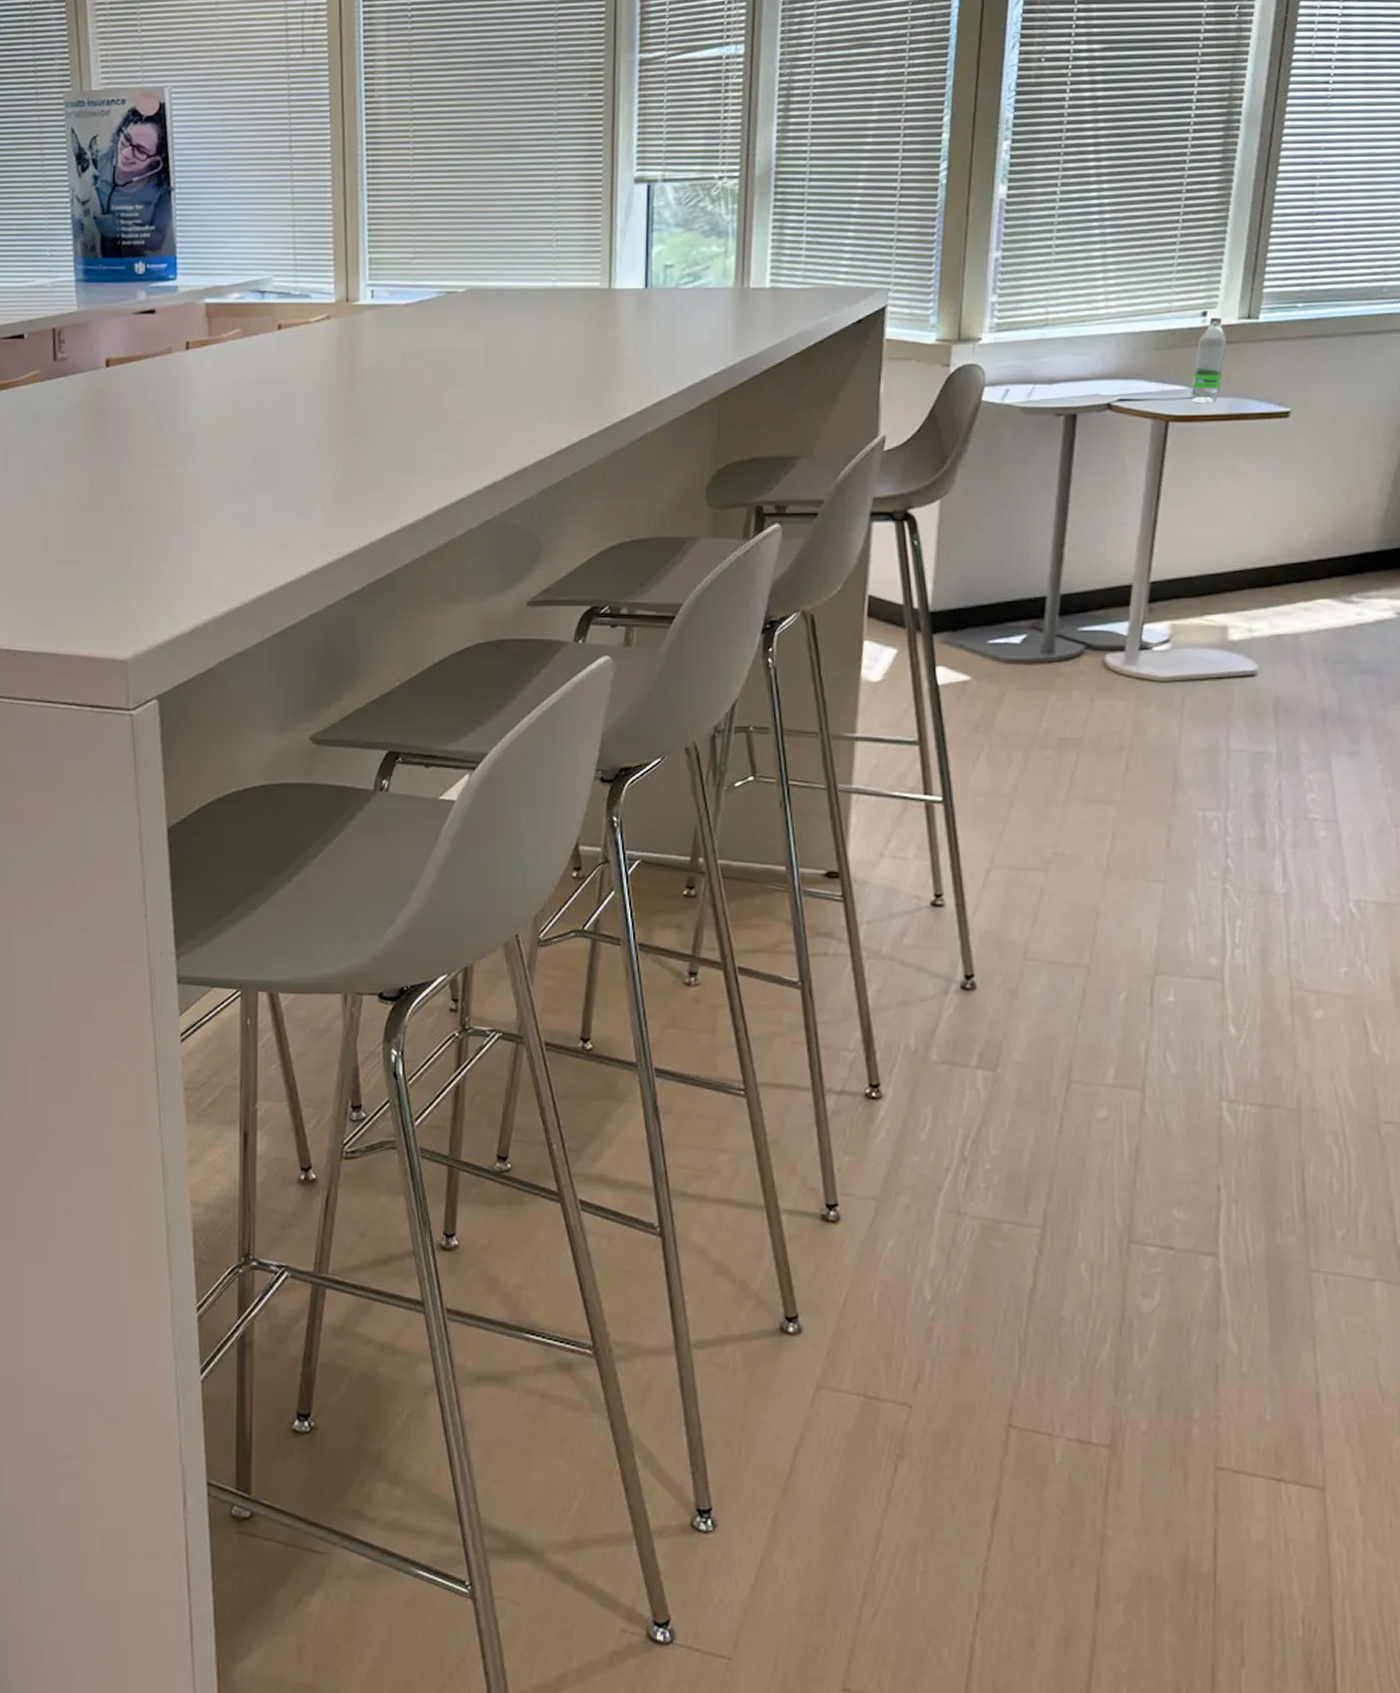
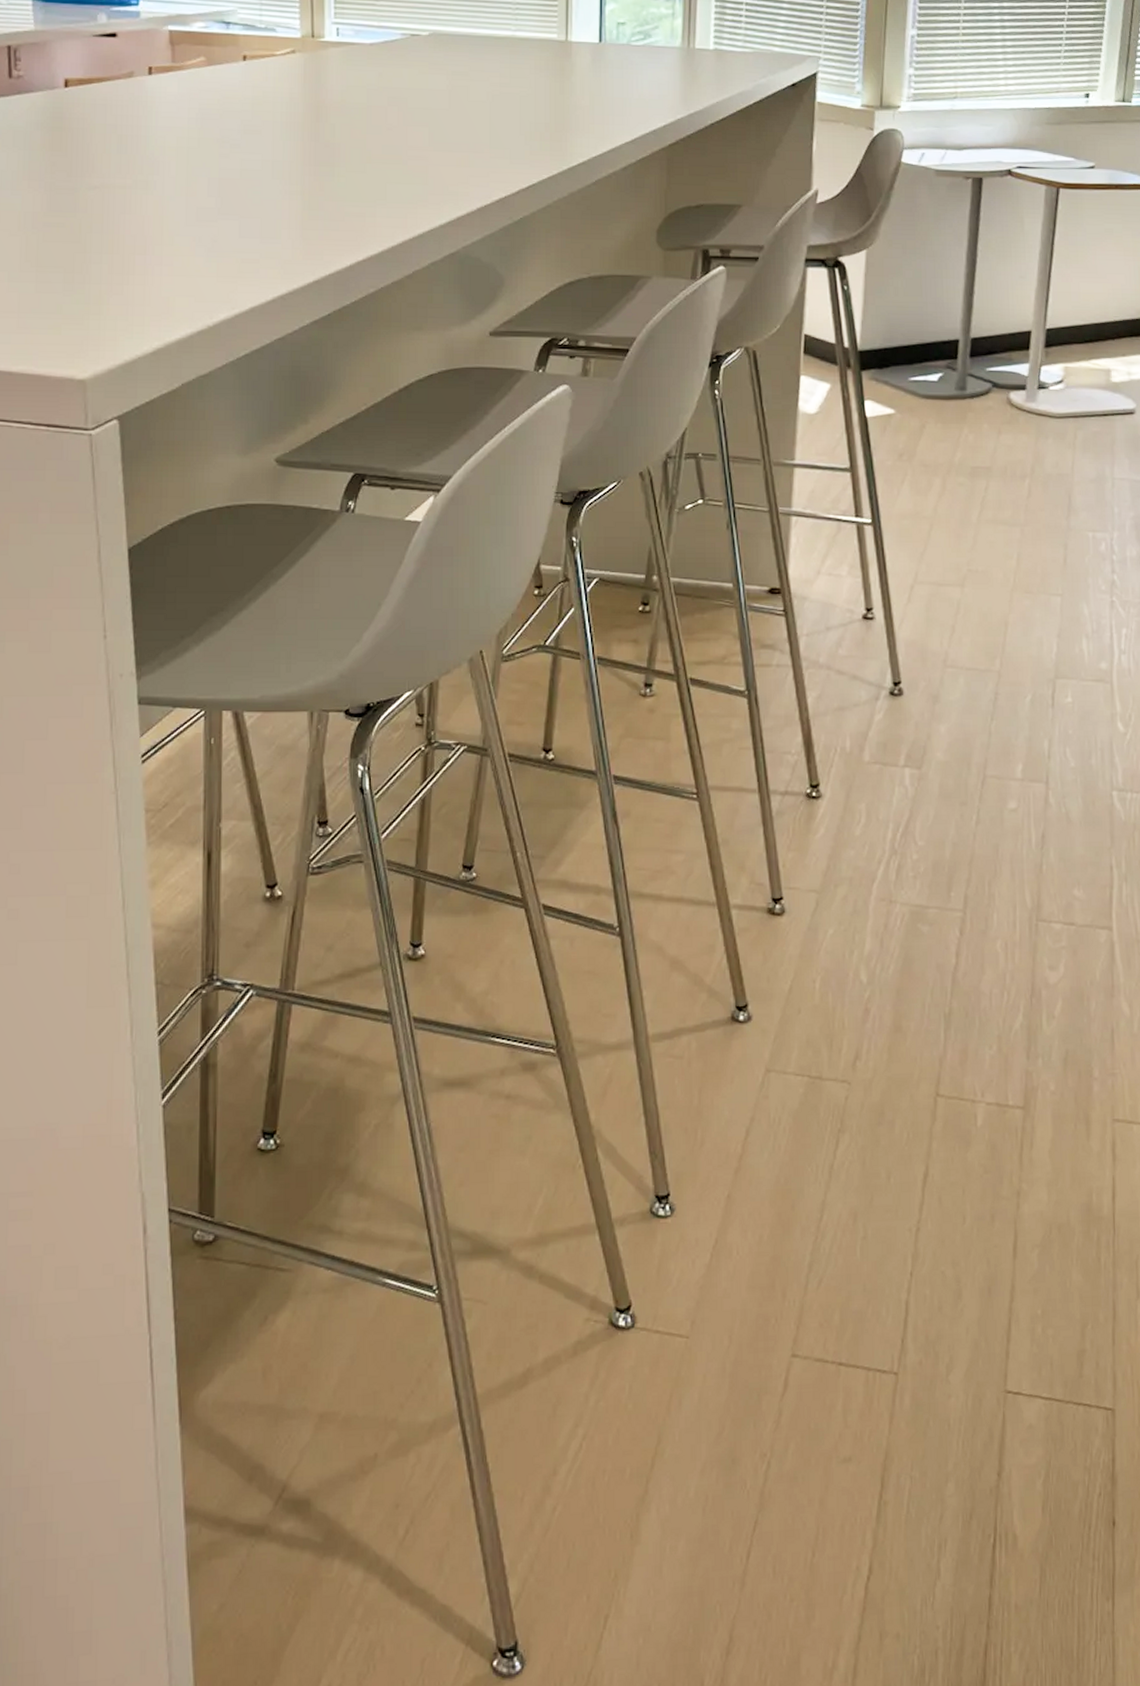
bottle: present [1191,317,1226,404] -> none [1077,99,1106,174]

